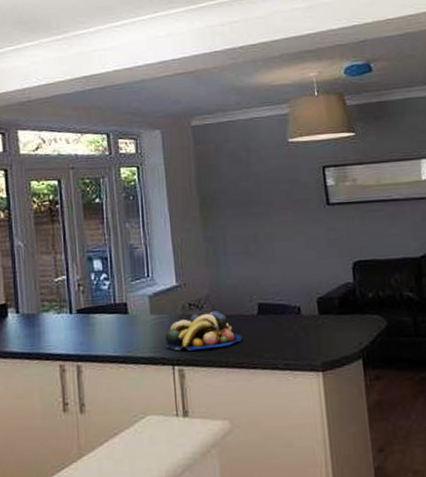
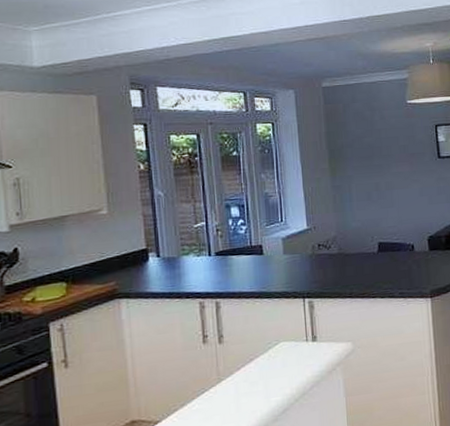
fruit bowl: present [165,311,243,351] -> none [297,250,365,285]

